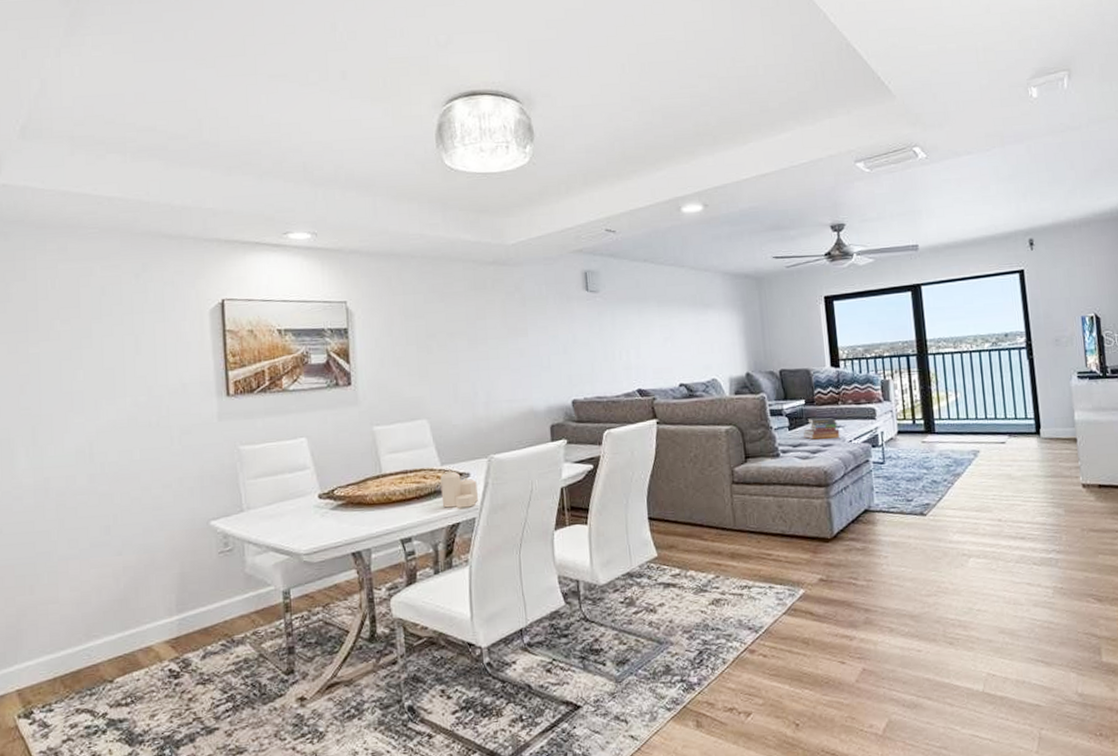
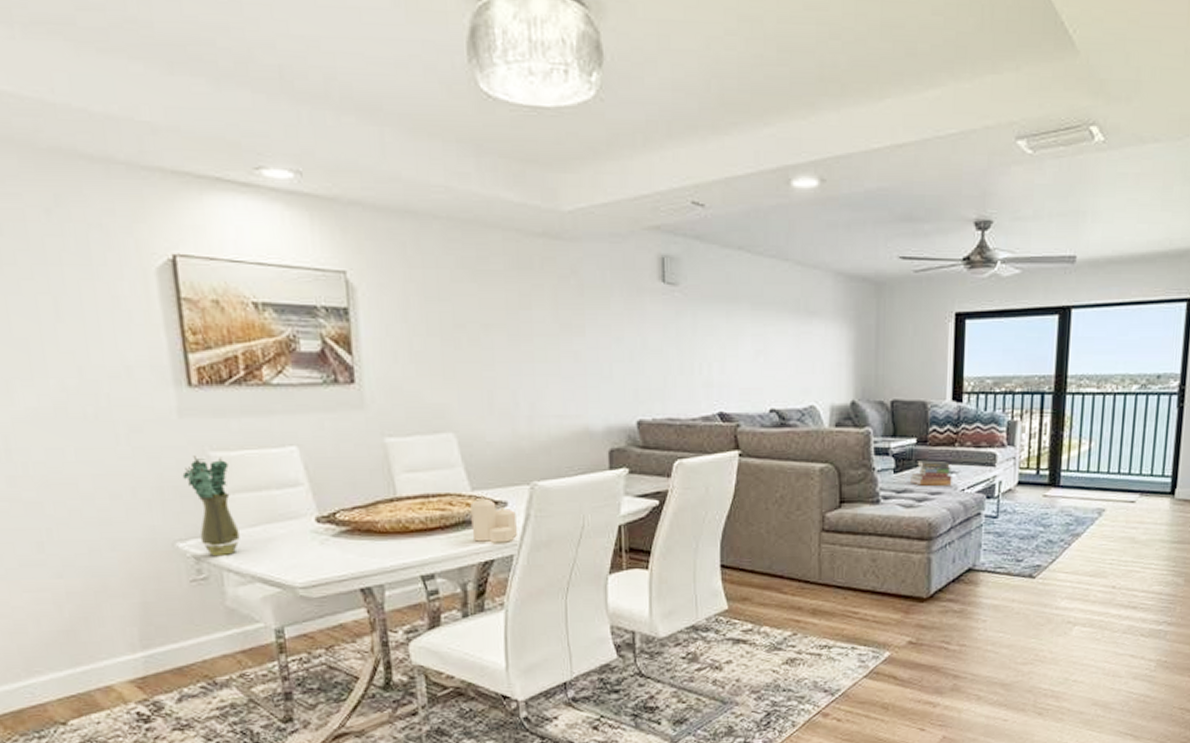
vase: none [218,449,259,532] -> present [182,455,240,557]

